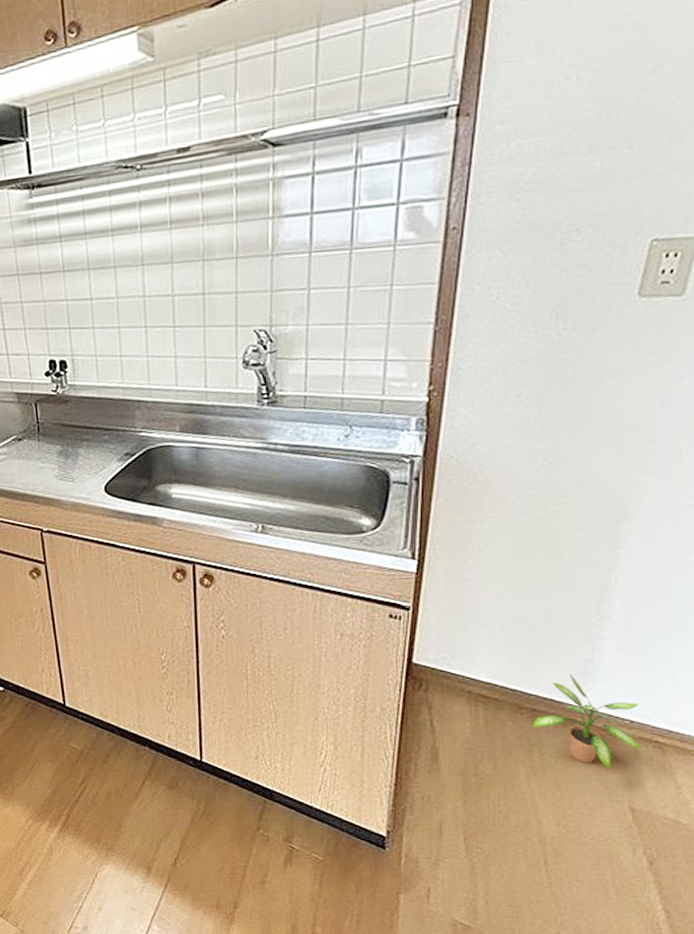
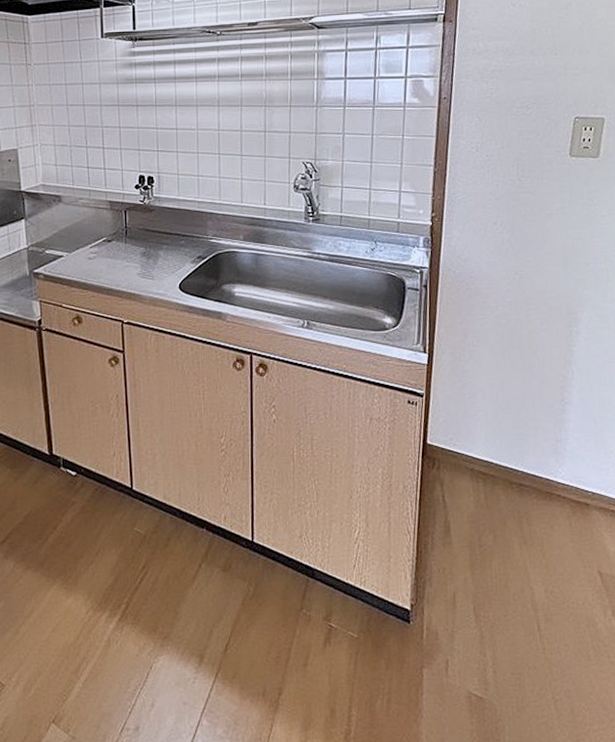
potted plant: present [533,674,642,770] -> none [521,452,603,537]

